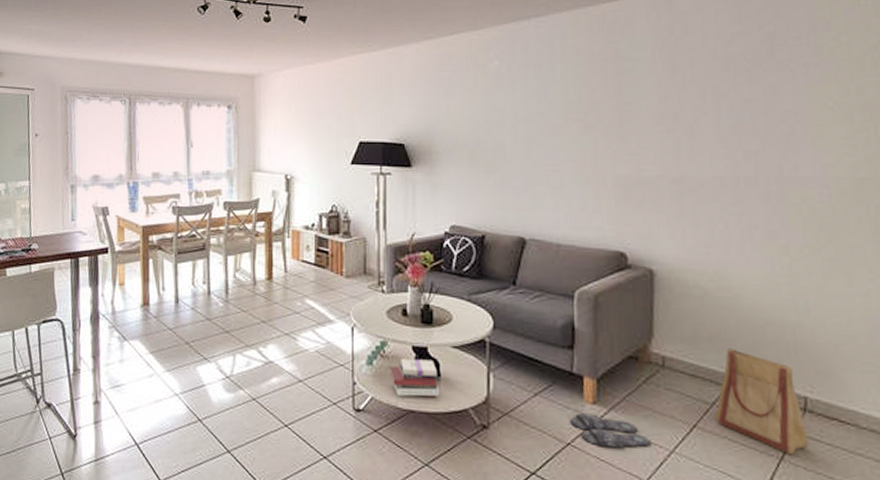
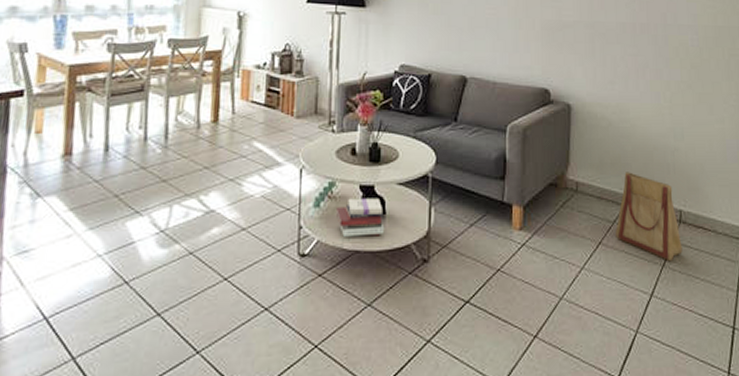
slippers: present [569,412,651,449] -> none [500,239,566,270]

